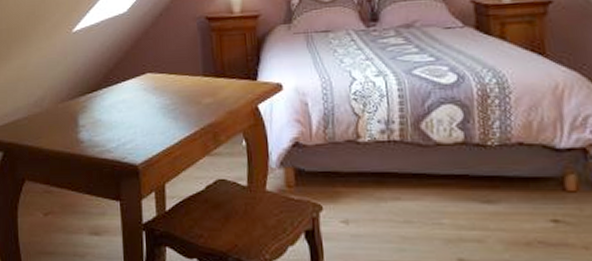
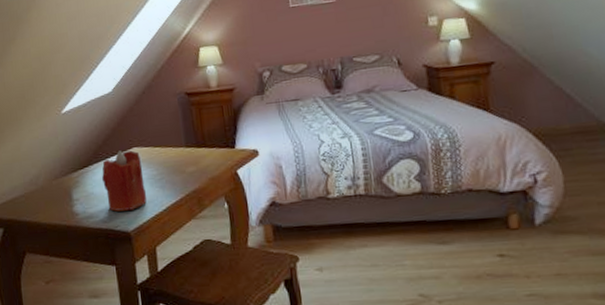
candle: none [111,75,159,142] -> present [102,150,147,212]

